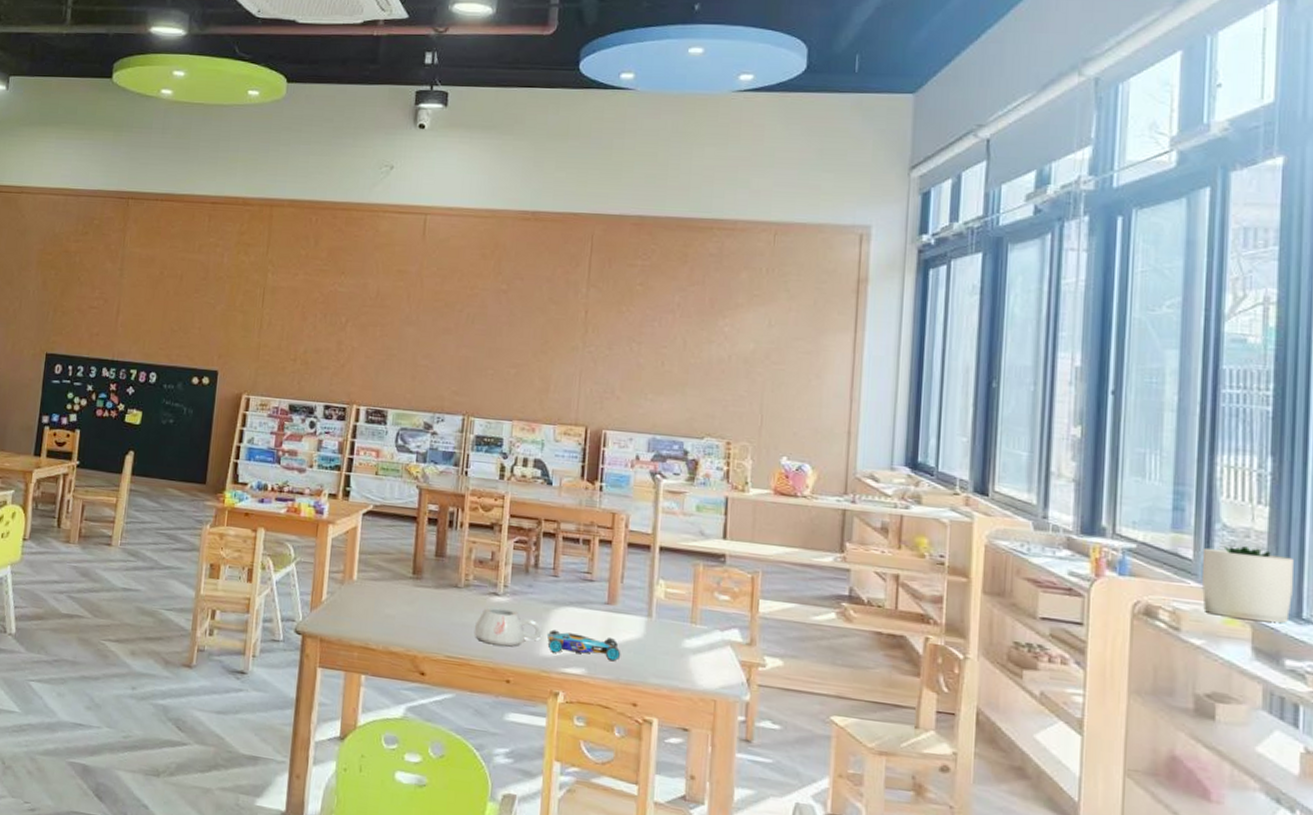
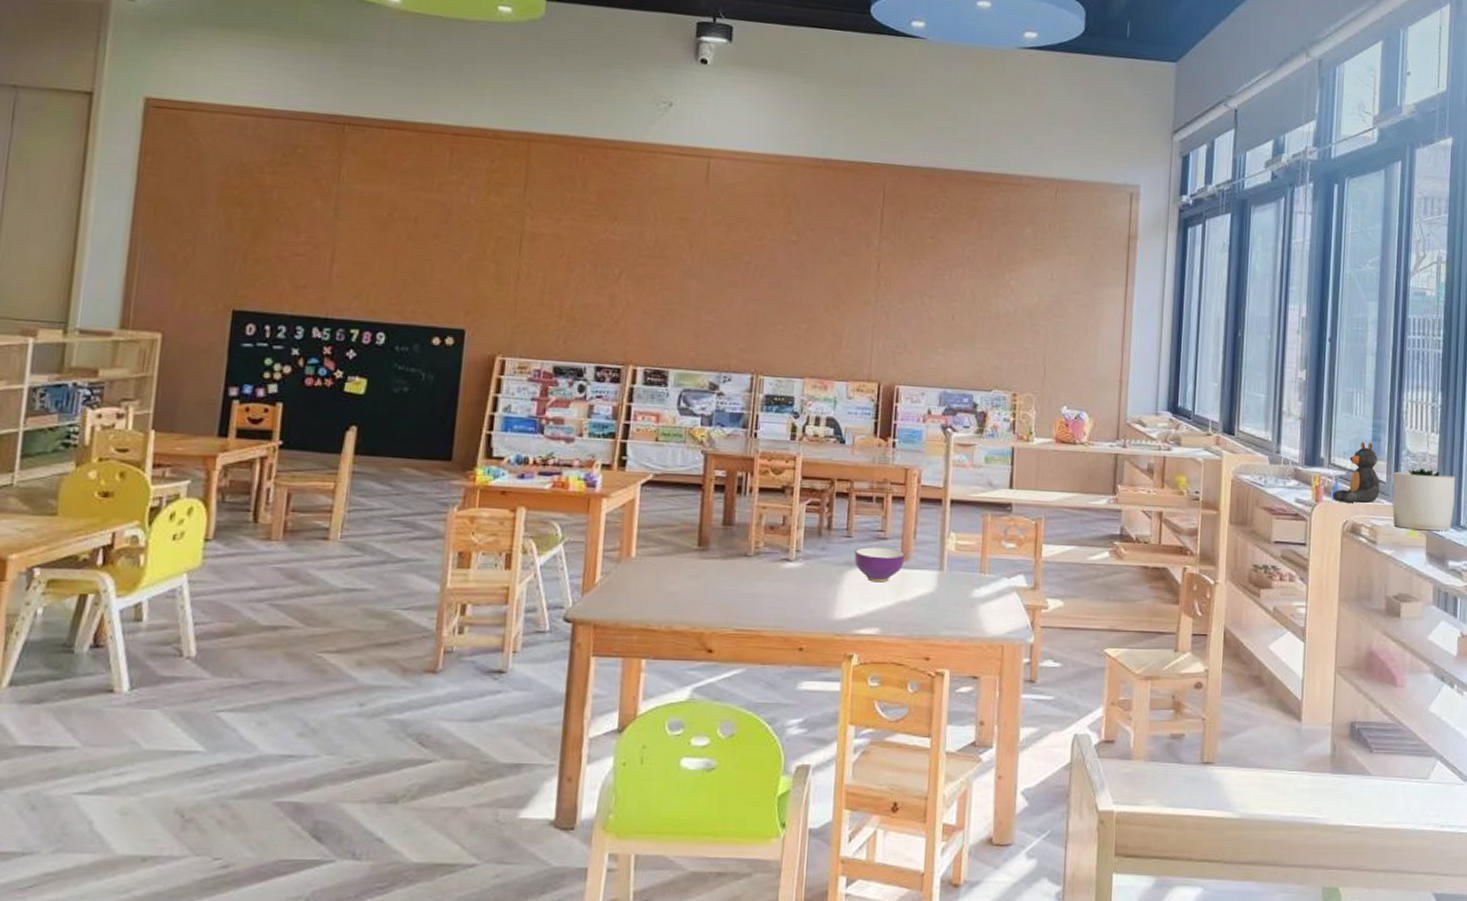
cup: present [474,606,541,647] -> none [765,573,835,613]
toy car: present [546,629,621,662] -> none [840,591,914,618]
bowl: none [561,587,612,624] -> present [854,547,905,583]
stuffed animal: none [1119,510,1185,583] -> present [1333,441,1380,504]

